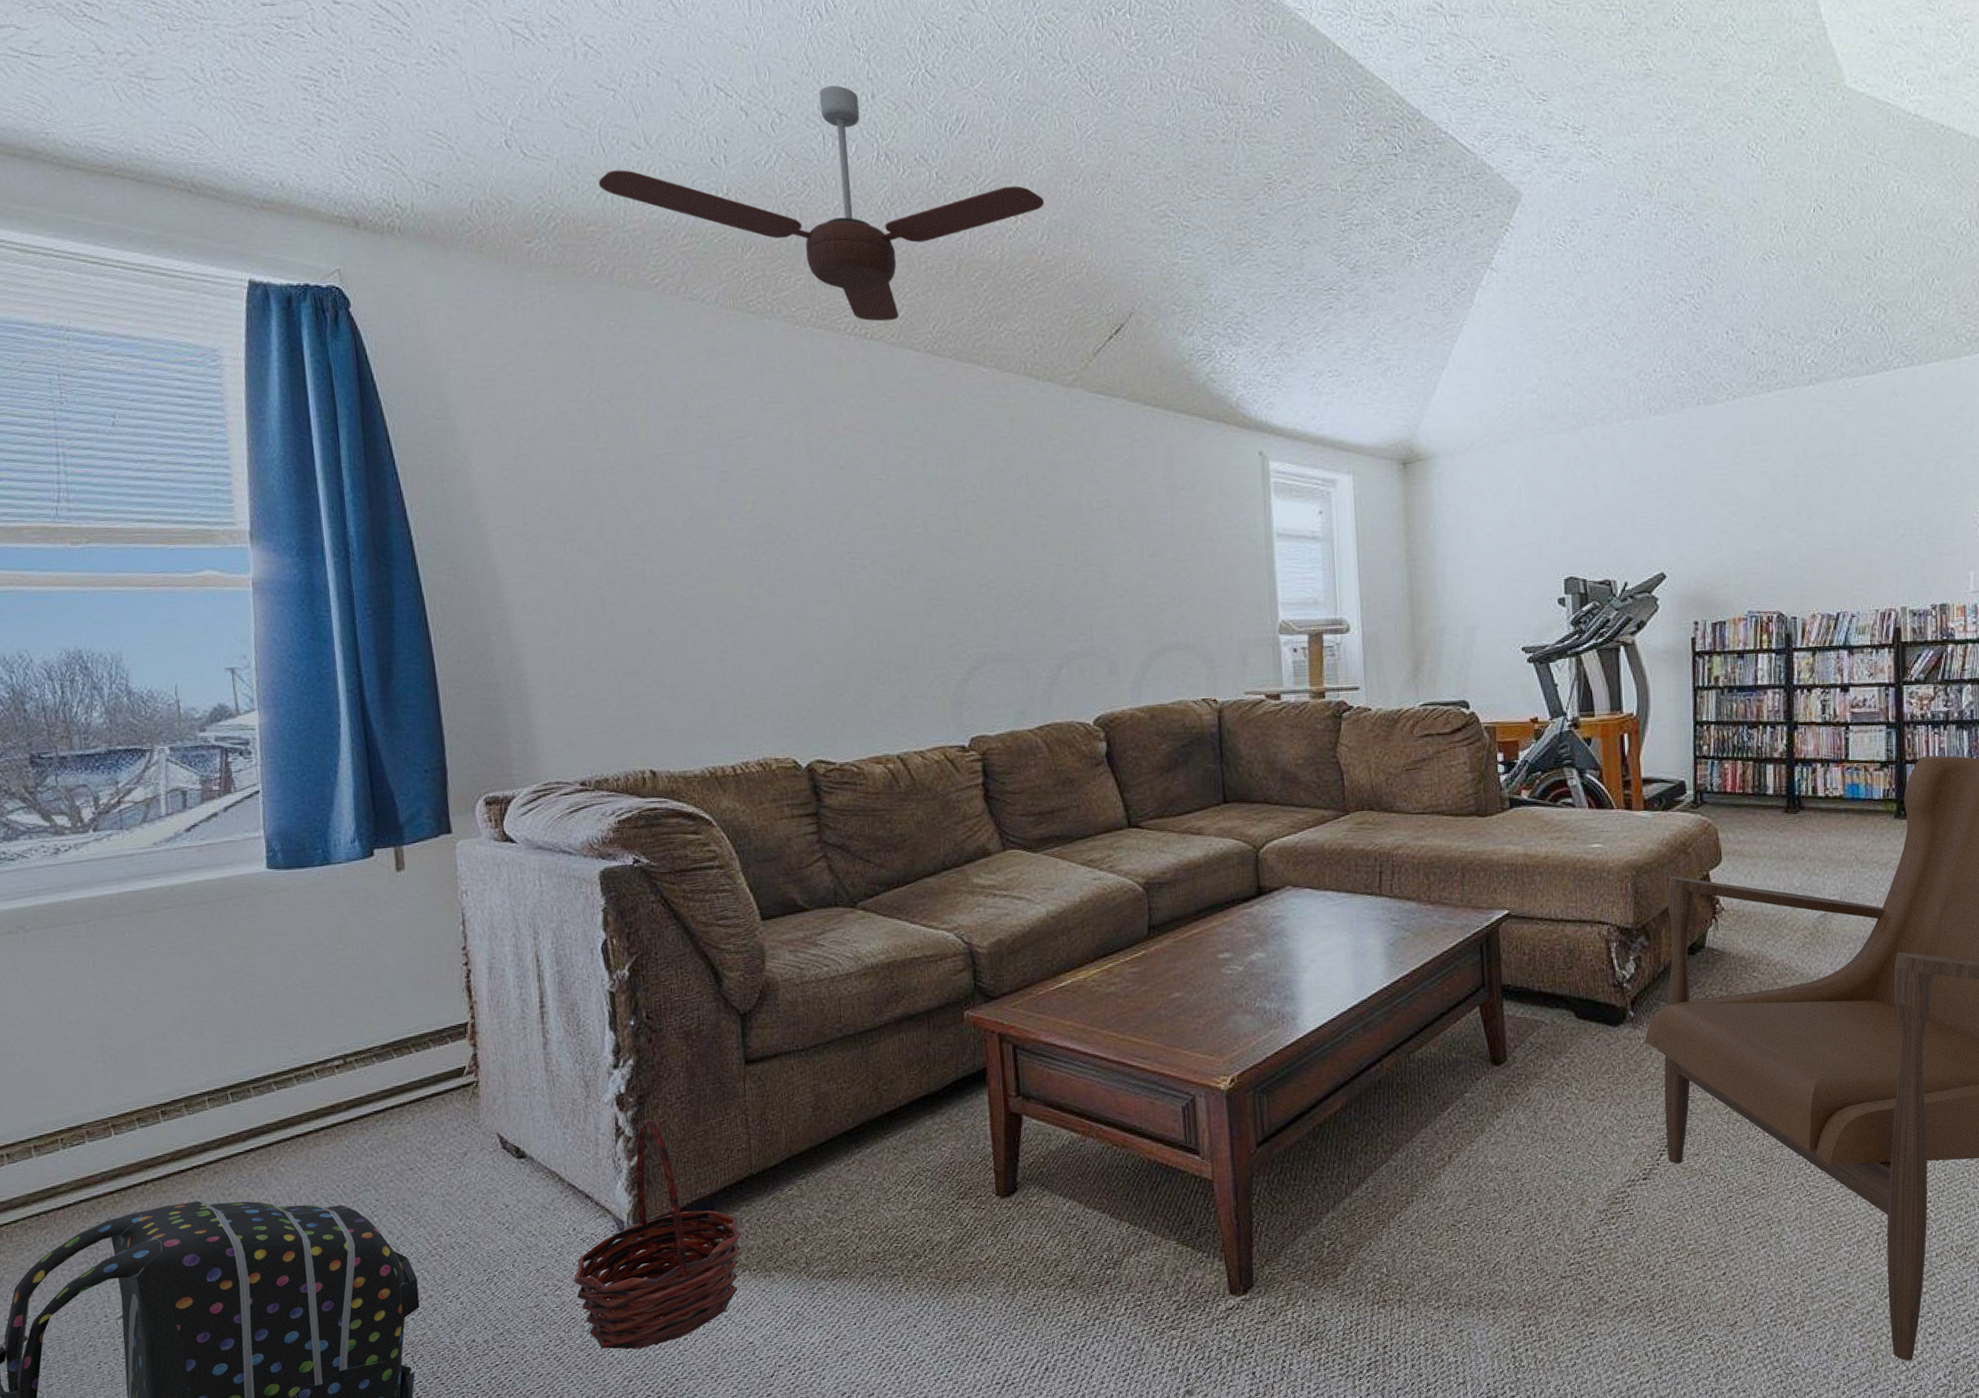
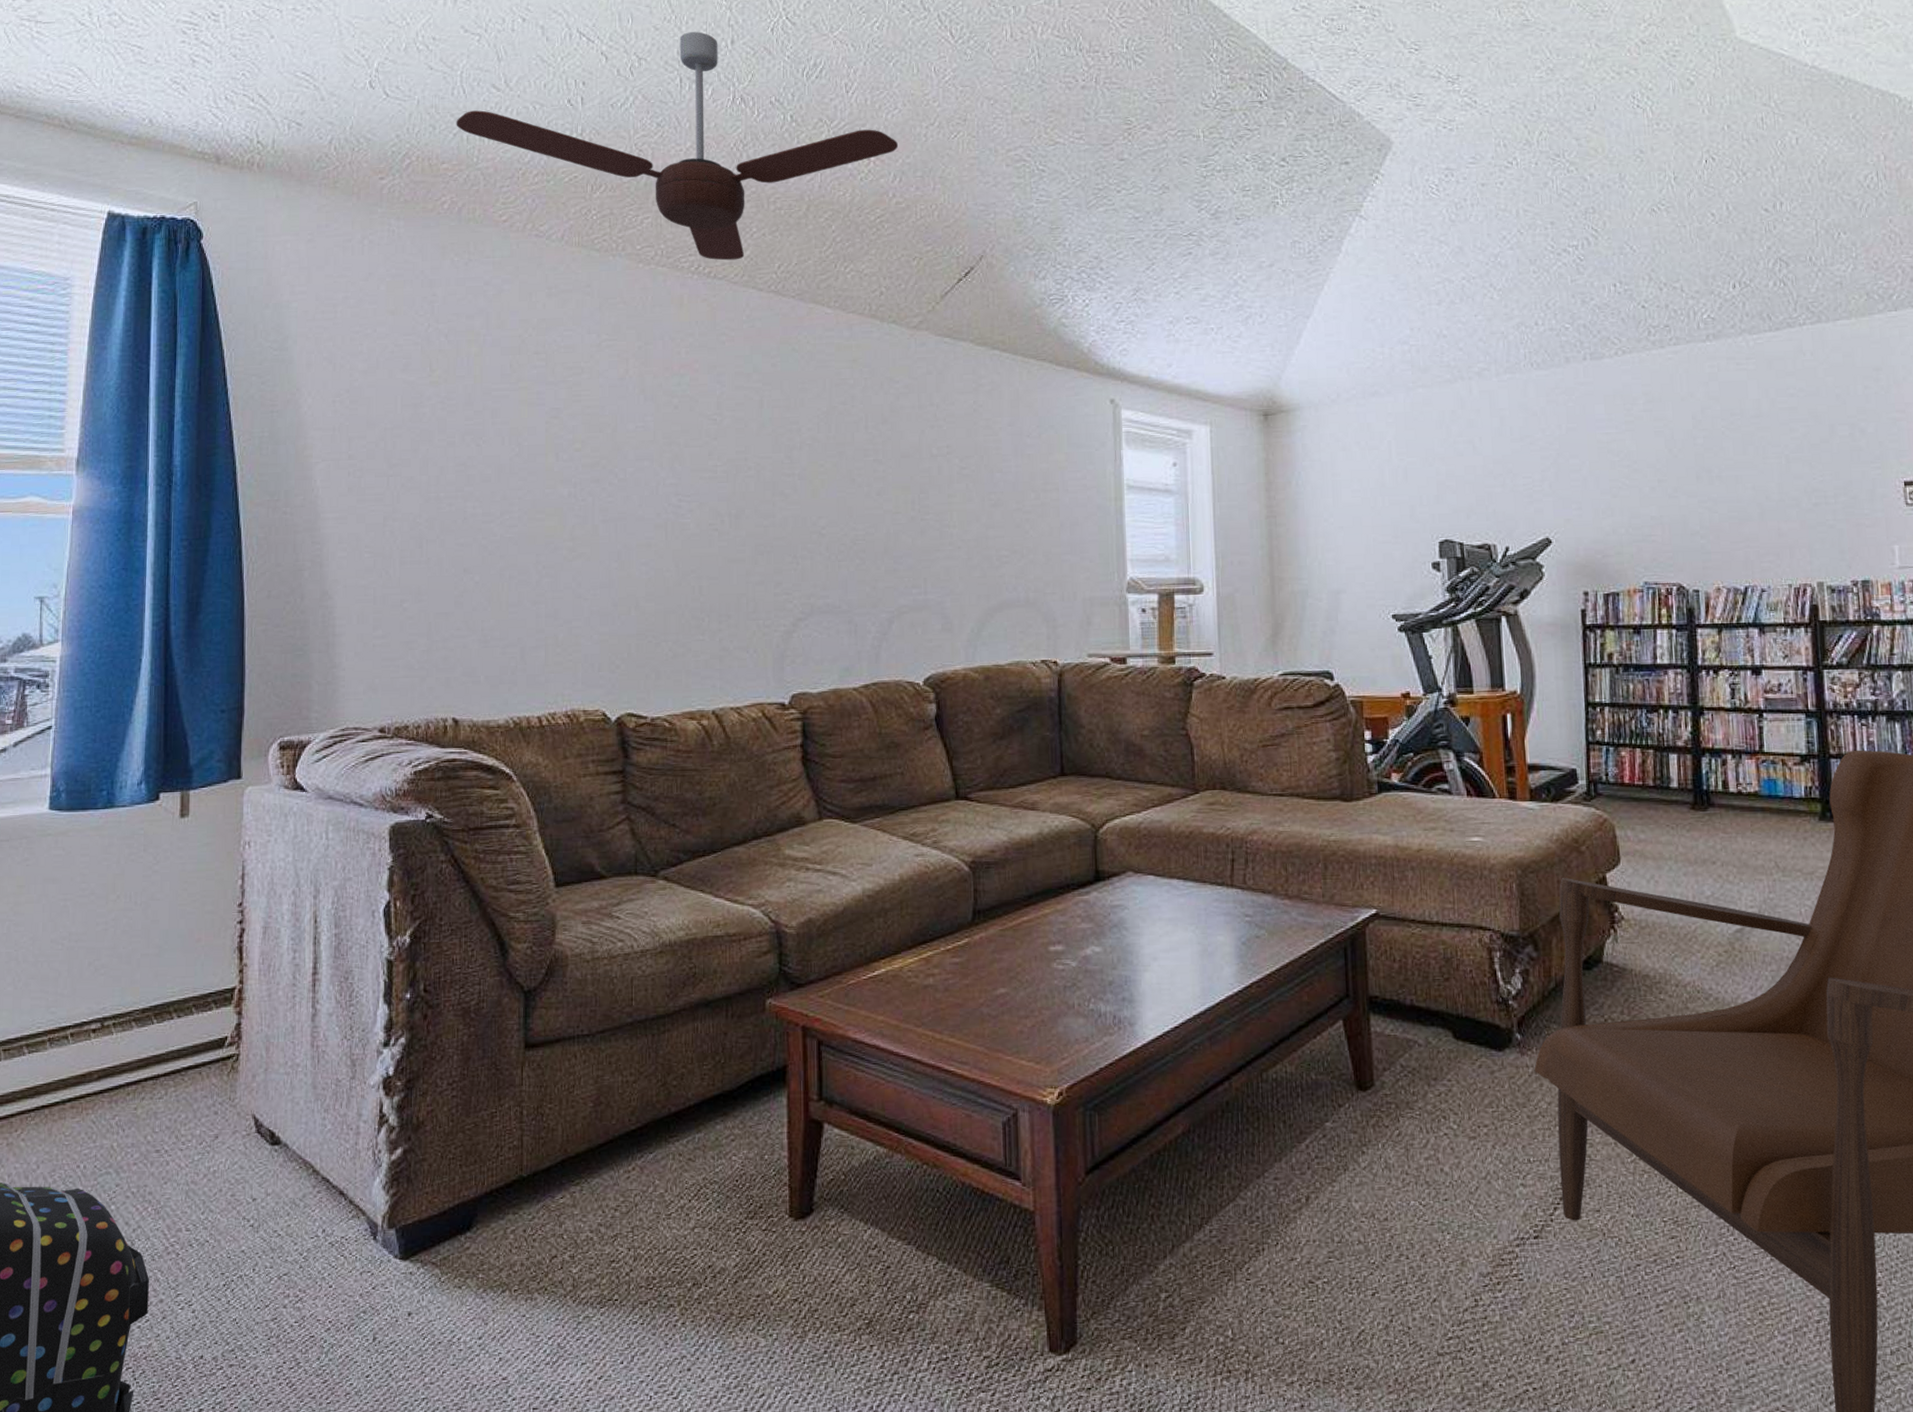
basket: present [573,1118,741,1350] -> none [316,1106,504,1379]

